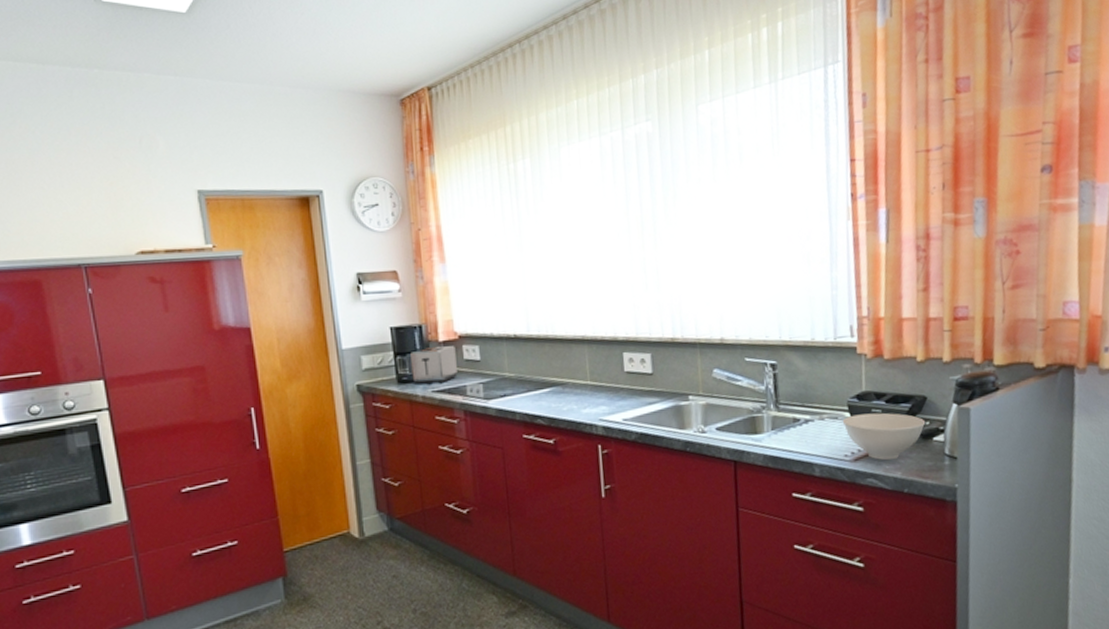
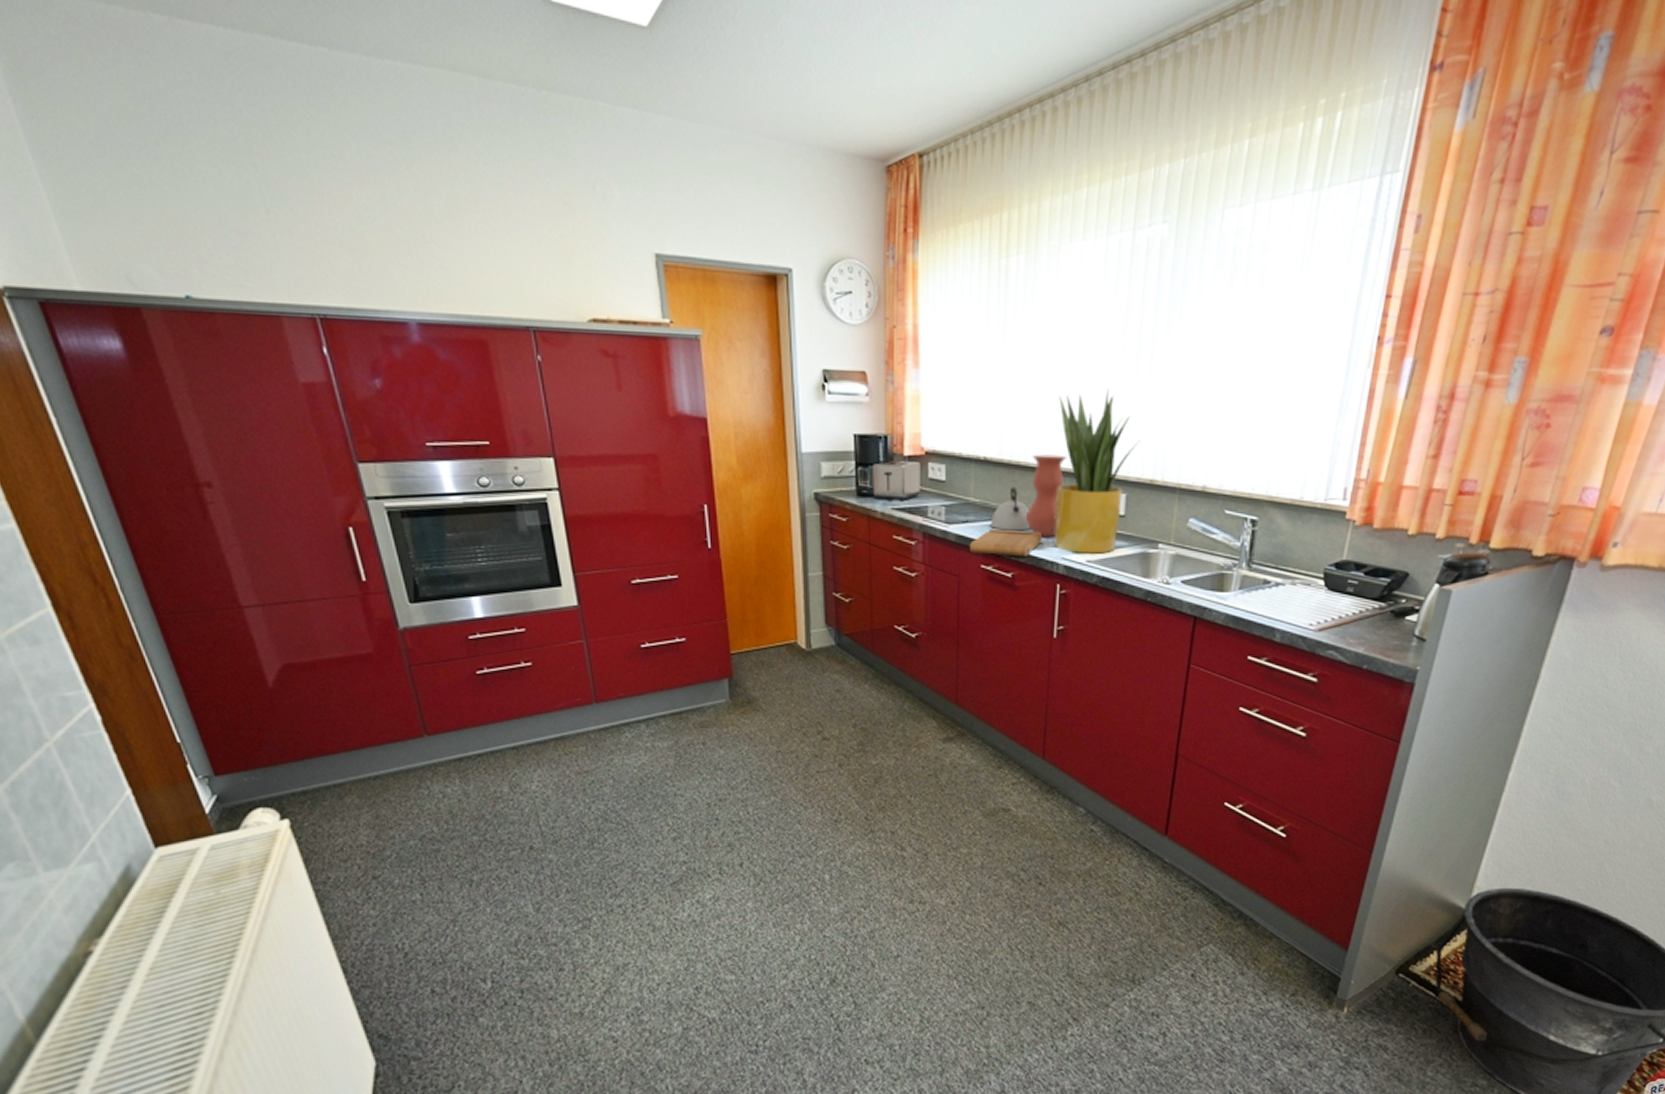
cutting board: none [510,397,579,425] -> present [970,528,1043,558]
kettle: none [526,358,566,400] -> present [989,486,1031,531]
vase: none [558,325,592,403] -> present [1025,454,1067,538]
planter: none [576,262,656,414] -> present [1054,388,1140,554]
bowl: present [842,412,926,461] -> none [1314,583,1402,635]

